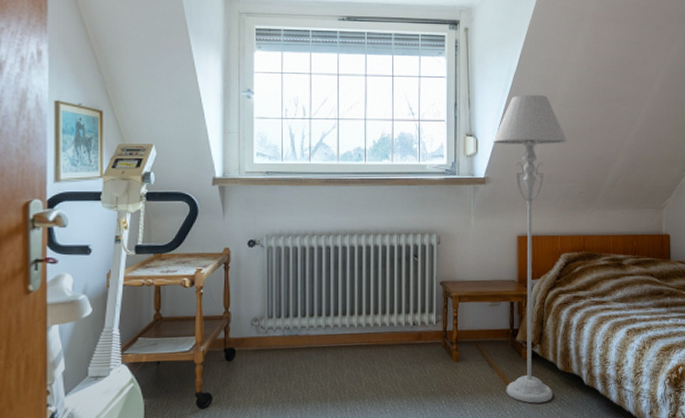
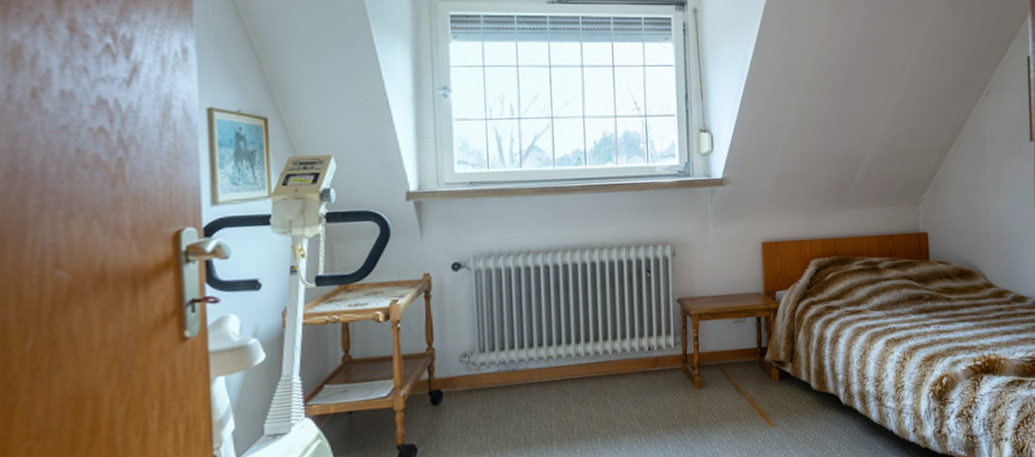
floor lamp: present [493,94,568,403] -> none [730,82,813,429]

